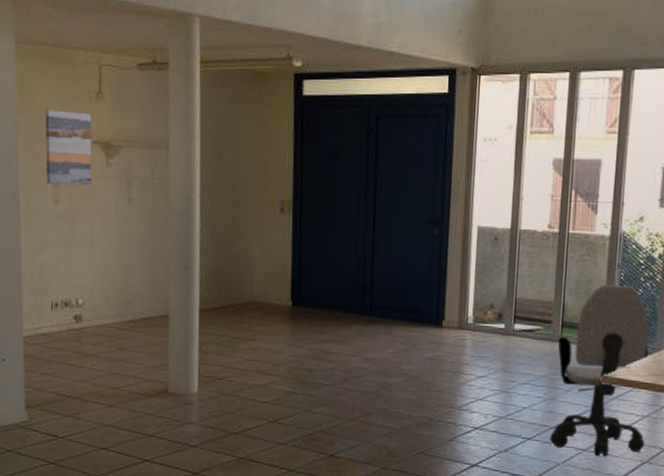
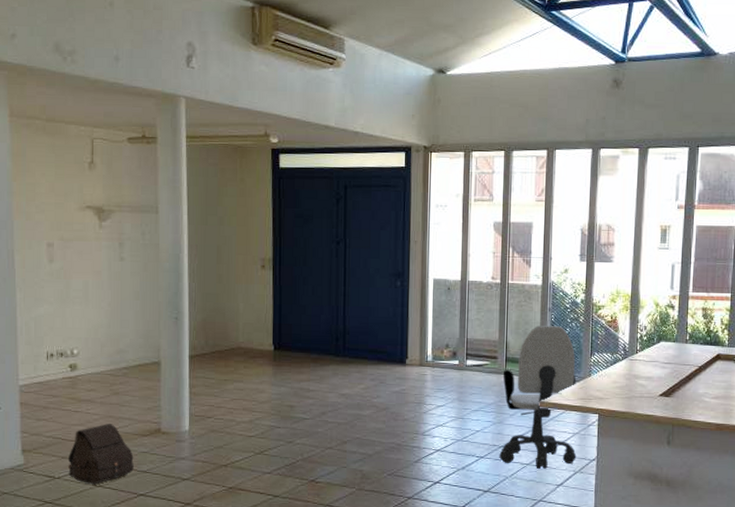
wall art: present [45,110,92,185] -> none [39,178,85,246]
satchel: none [71,381,139,447] -> present [67,424,134,485]

